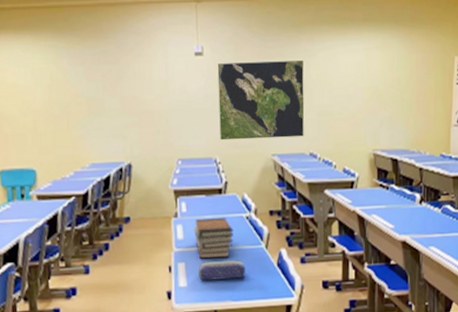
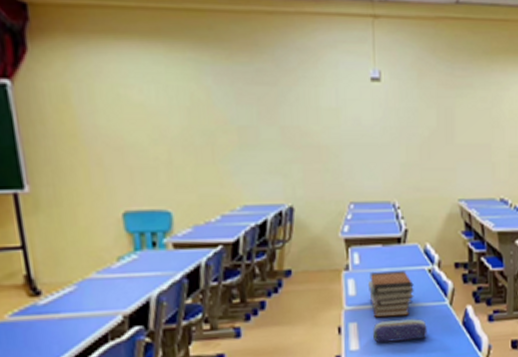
world map: present [217,60,305,141] -> none [397,92,496,182]

